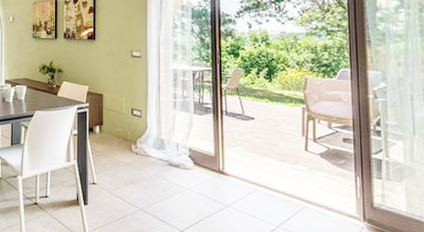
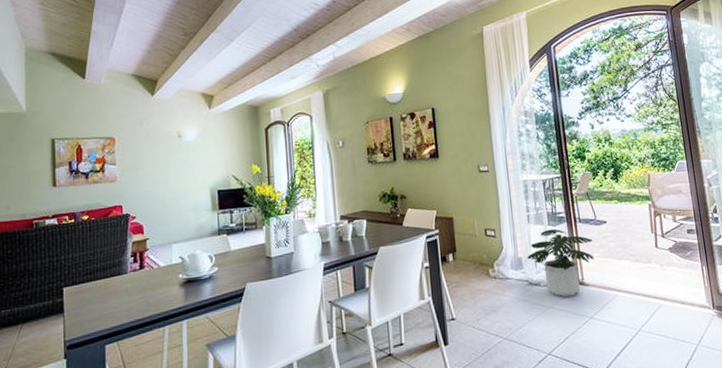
potted plant: none [170,117,238,183] -> present [527,229,595,298]

